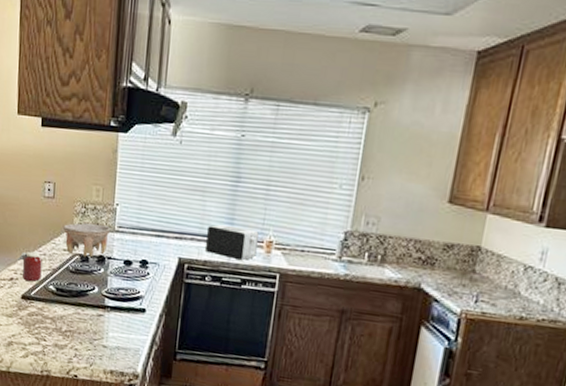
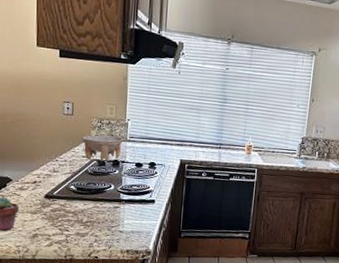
jar: present [16,251,42,282] -> none [39,158,64,184]
toaster: present [206,224,259,260] -> none [201,134,241,160]

